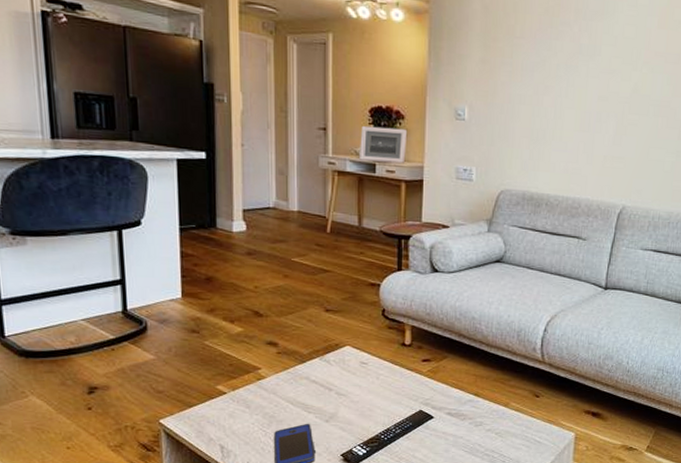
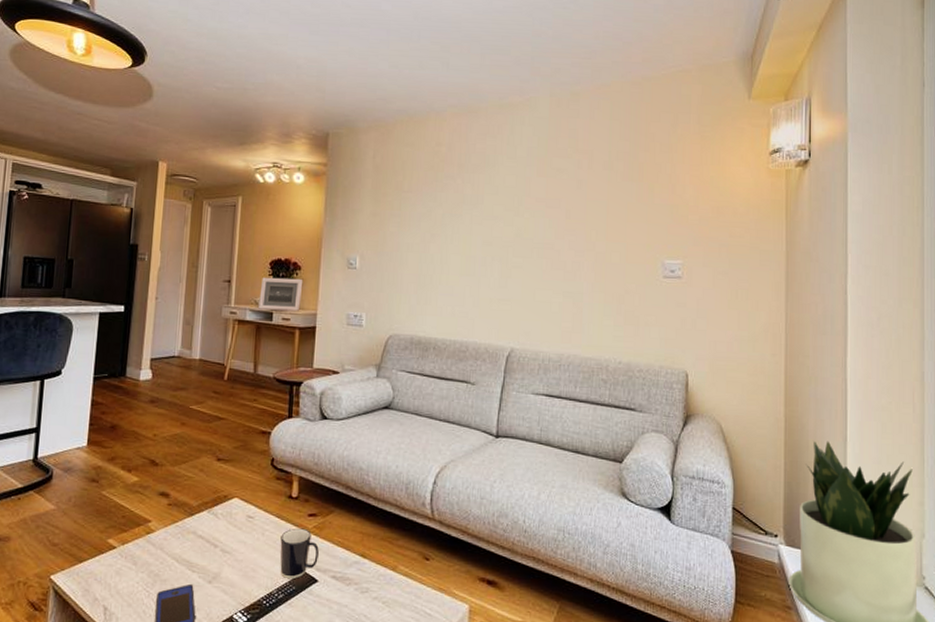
mug: none [395,372,434,417] -> present [280,528,319,580]

